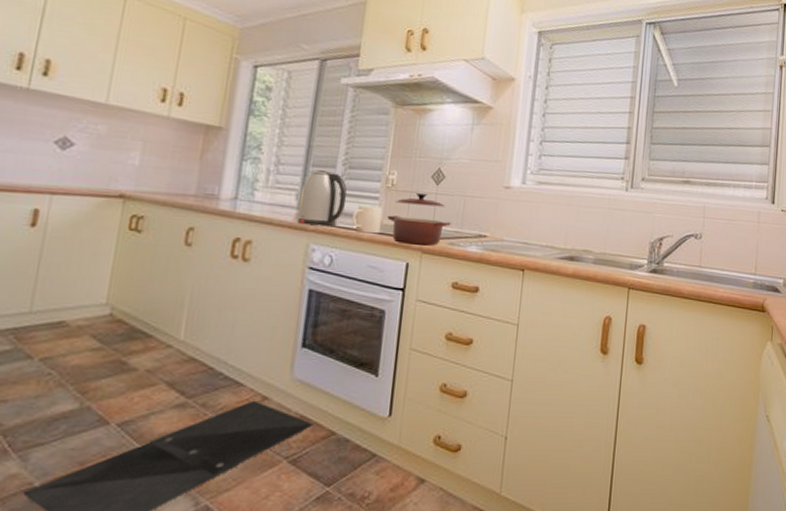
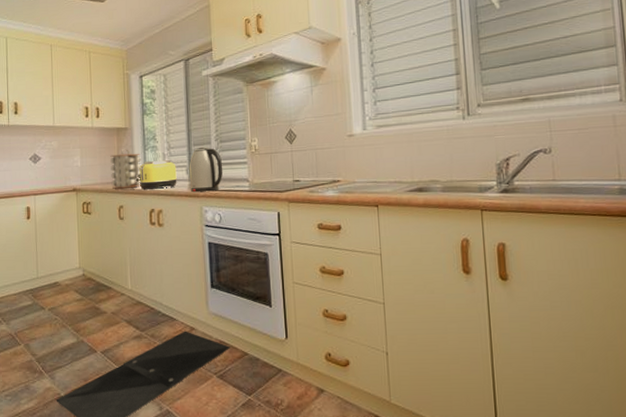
spice rack: none [182,152,235,207] -> present [110,148,141,190]
toaster: none [220,175,283,214] -> present [135,160,177,190]
mug: present [351,205,383,234] -> none [229,169,253,193]
saucepan: present [387,193,451,246] -> none [256,153,308,197]

